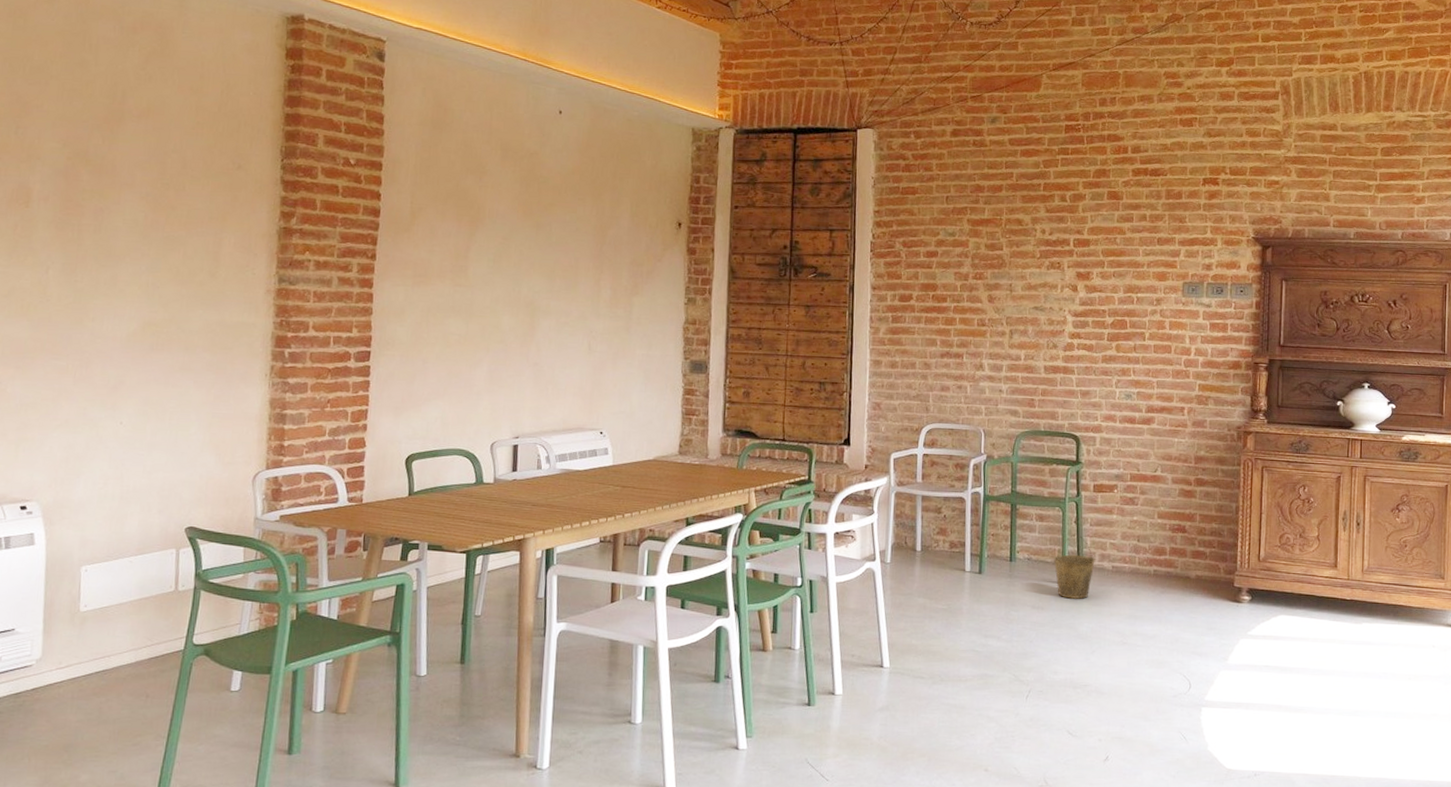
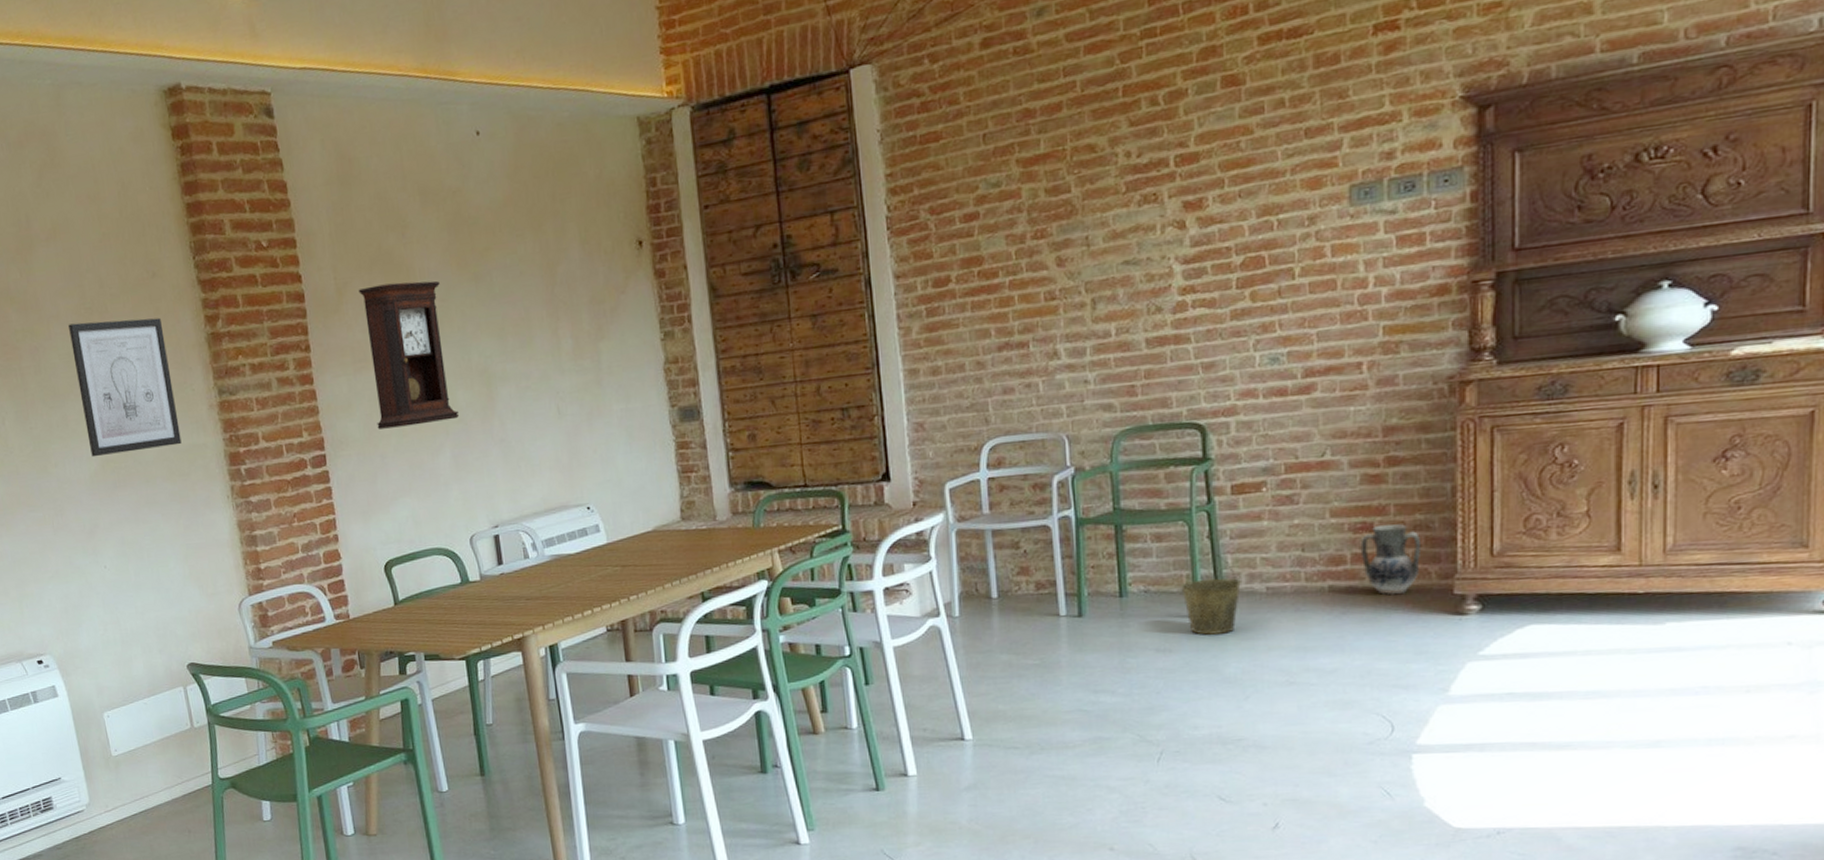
wall art: none [134,194,237,321] -> present [68,317,182,457]
pendulum clock: none [424,215,505,340] -> present [358,280,460,430]
ceramic jug: none [1176,529,1215,582] -> present [1360,524,1422,595]

